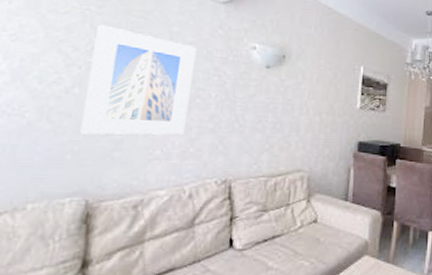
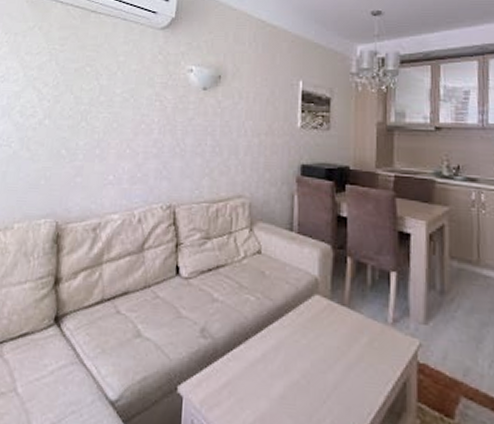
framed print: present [80,24,196,135] -> none [50,61,140,161]

